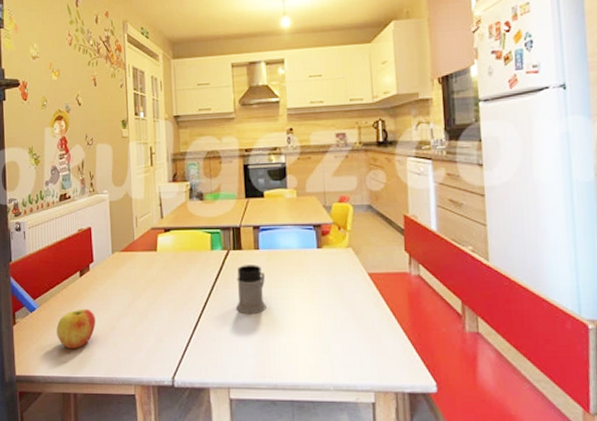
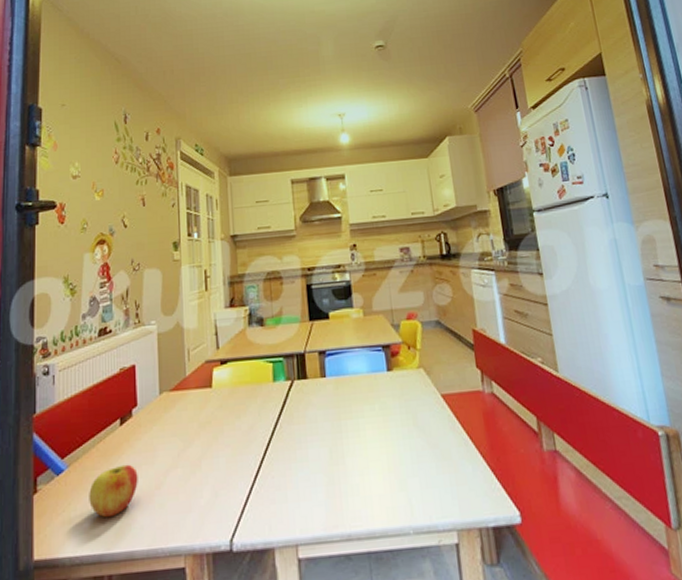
mug: present [235,265,266,315] -> none [302,394,336,454]

